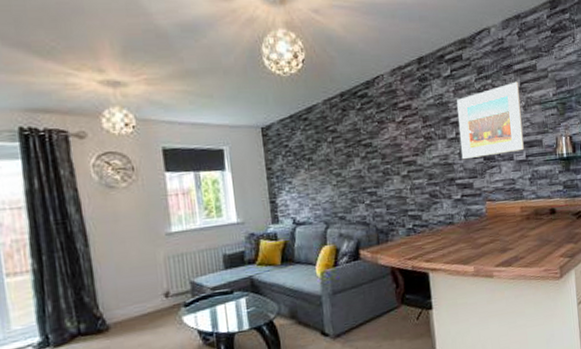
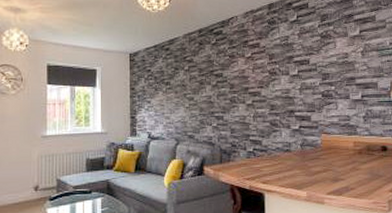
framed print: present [457,81,524,160] -> none [300,29,361,95]

